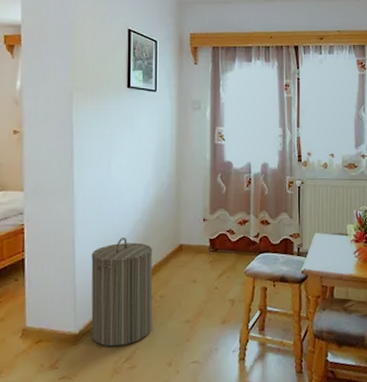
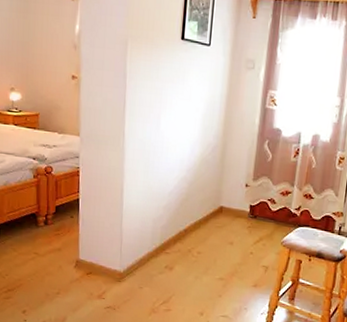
laundry hamper: present [91,237,153,347] -> none [134,192,195,291]

